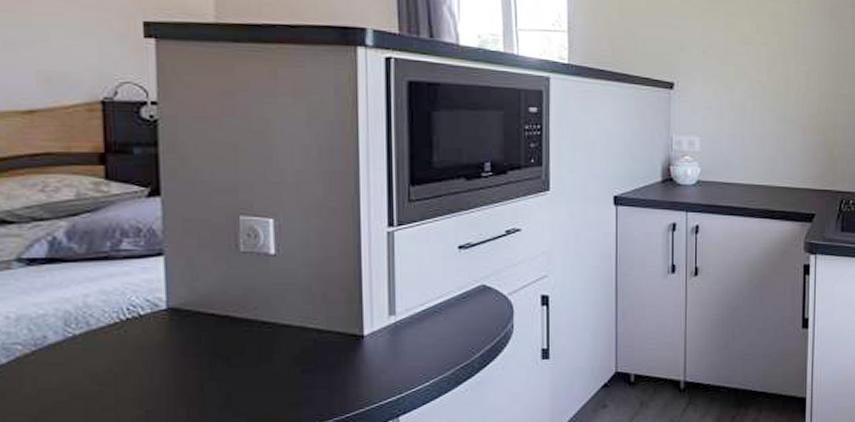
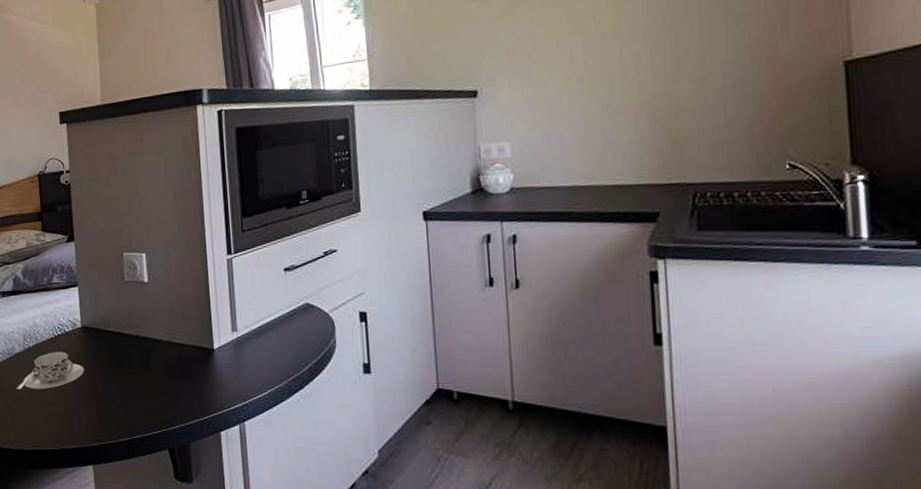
teacup: none [47,340,169,395] -> present [16,351,85,391]

